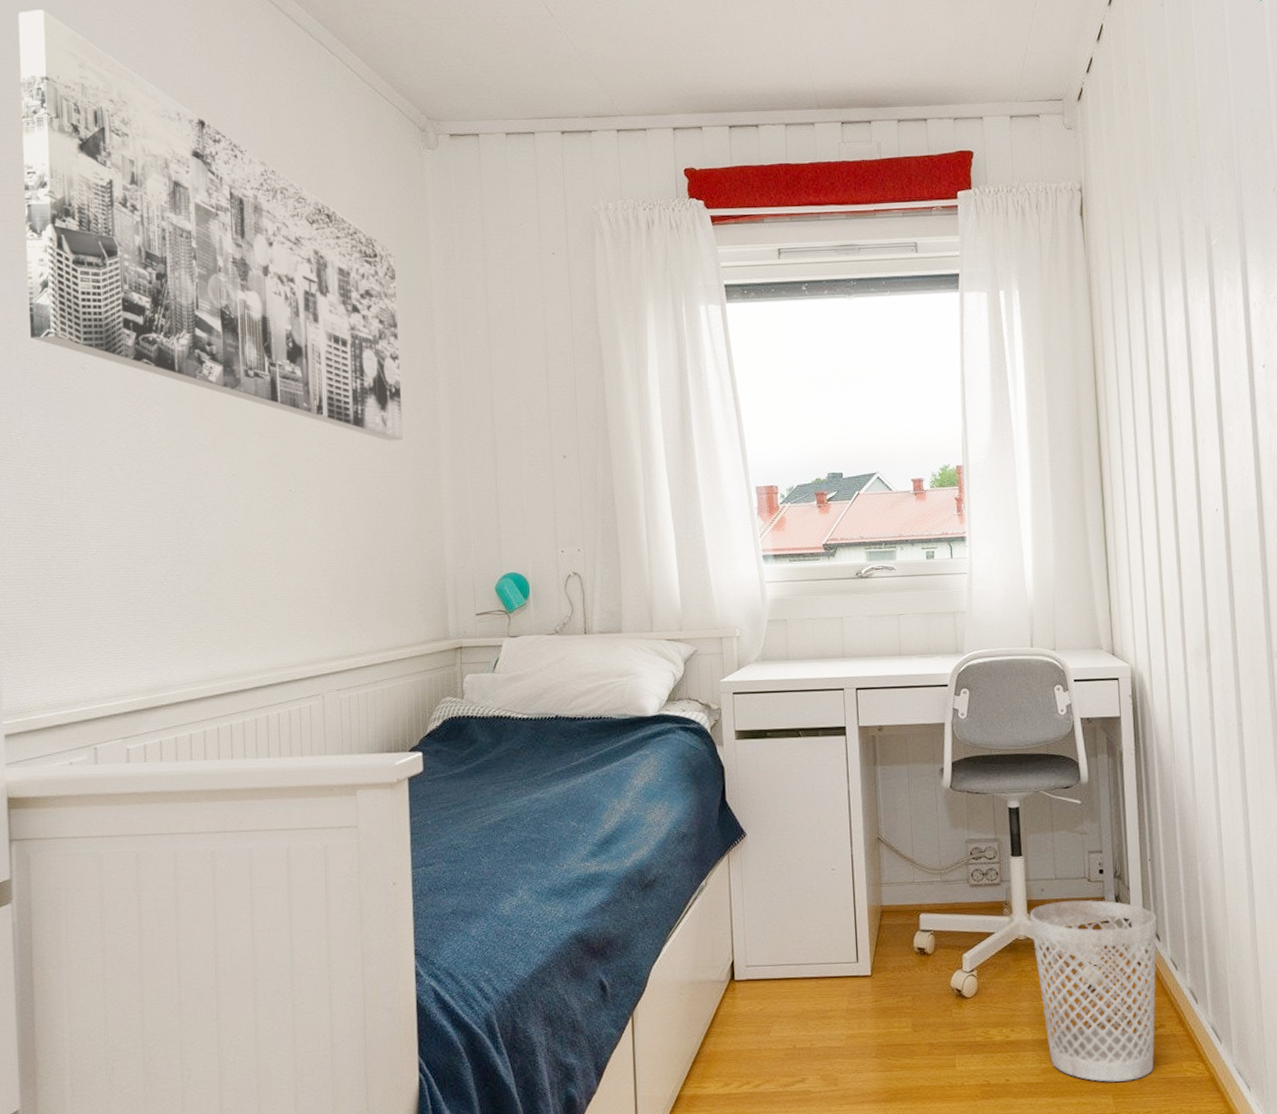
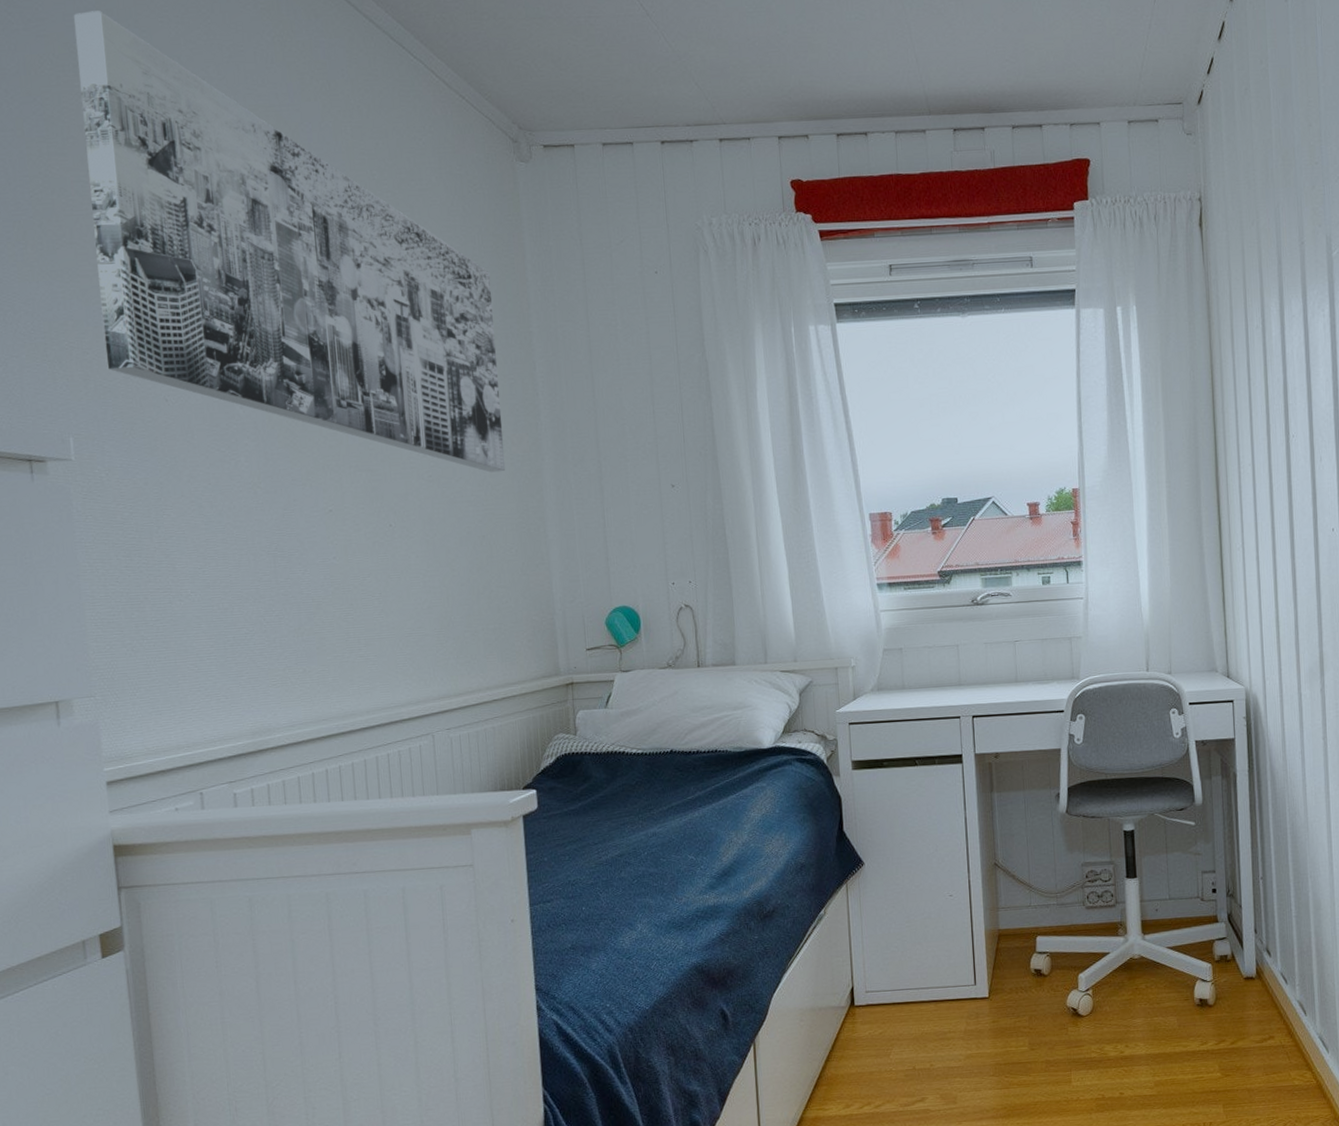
wastebasket: present [1029,900,1157,1082] -> none [1143,919,1268,1092]

